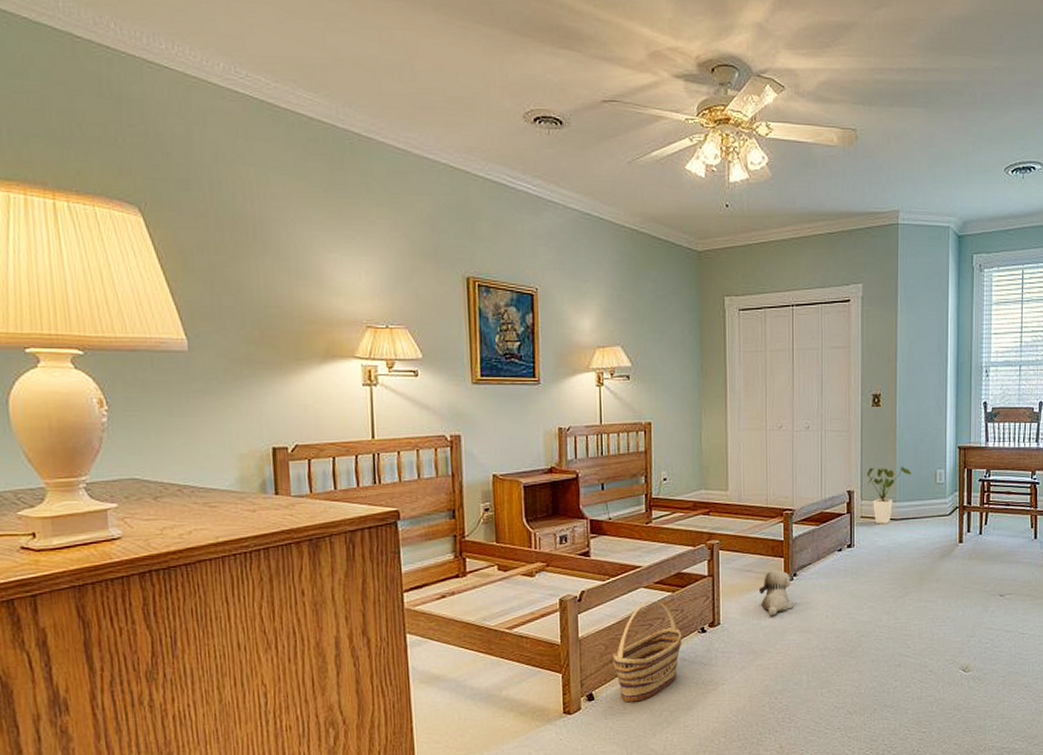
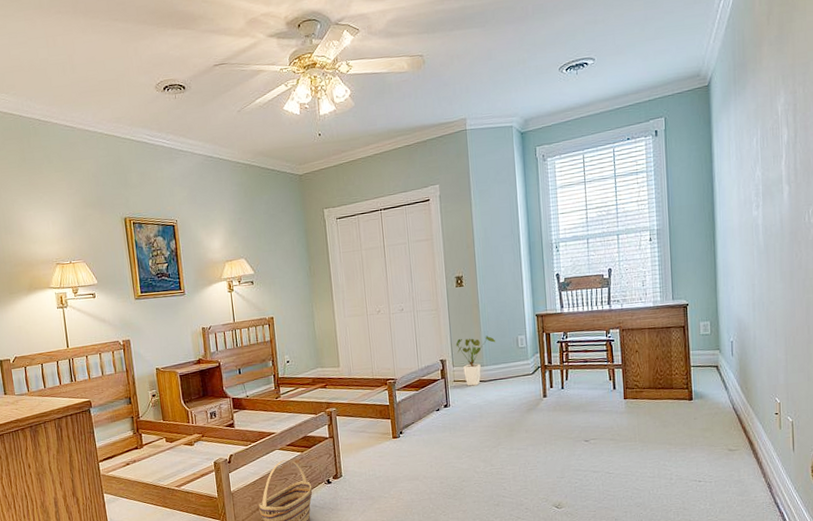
plush toy: present [758,570,794,616] -> none [371,429,402,467]

